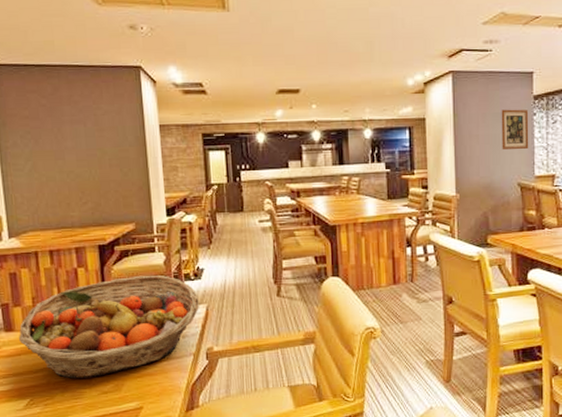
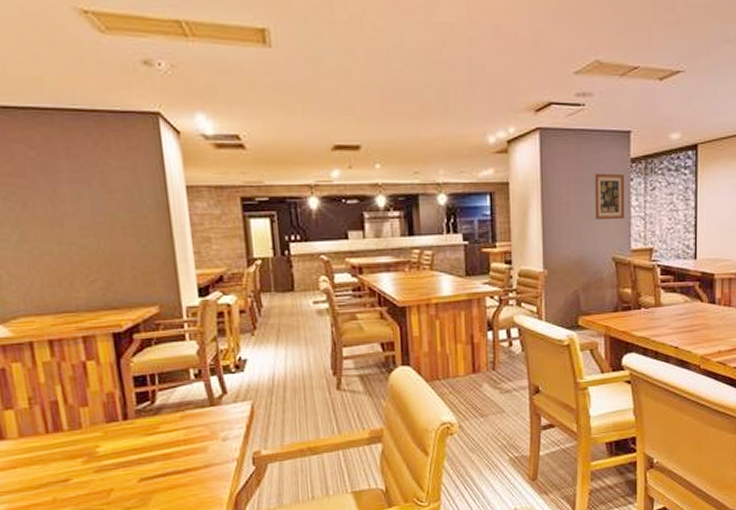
fruit basket: present [19,275,199,379] -> none [13,368,243,494]

